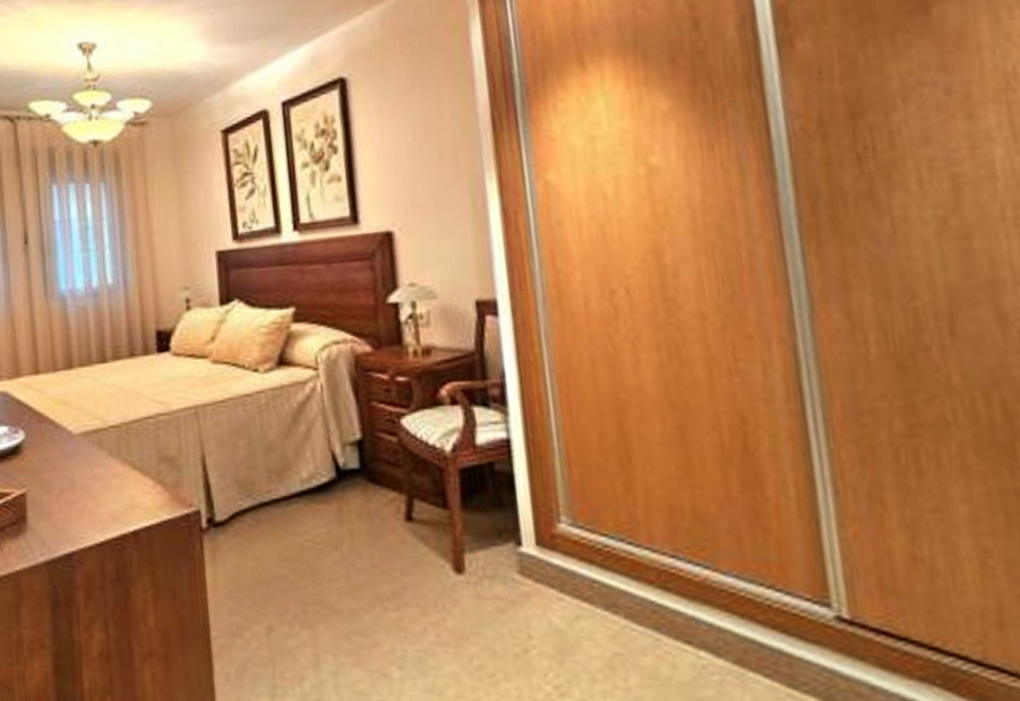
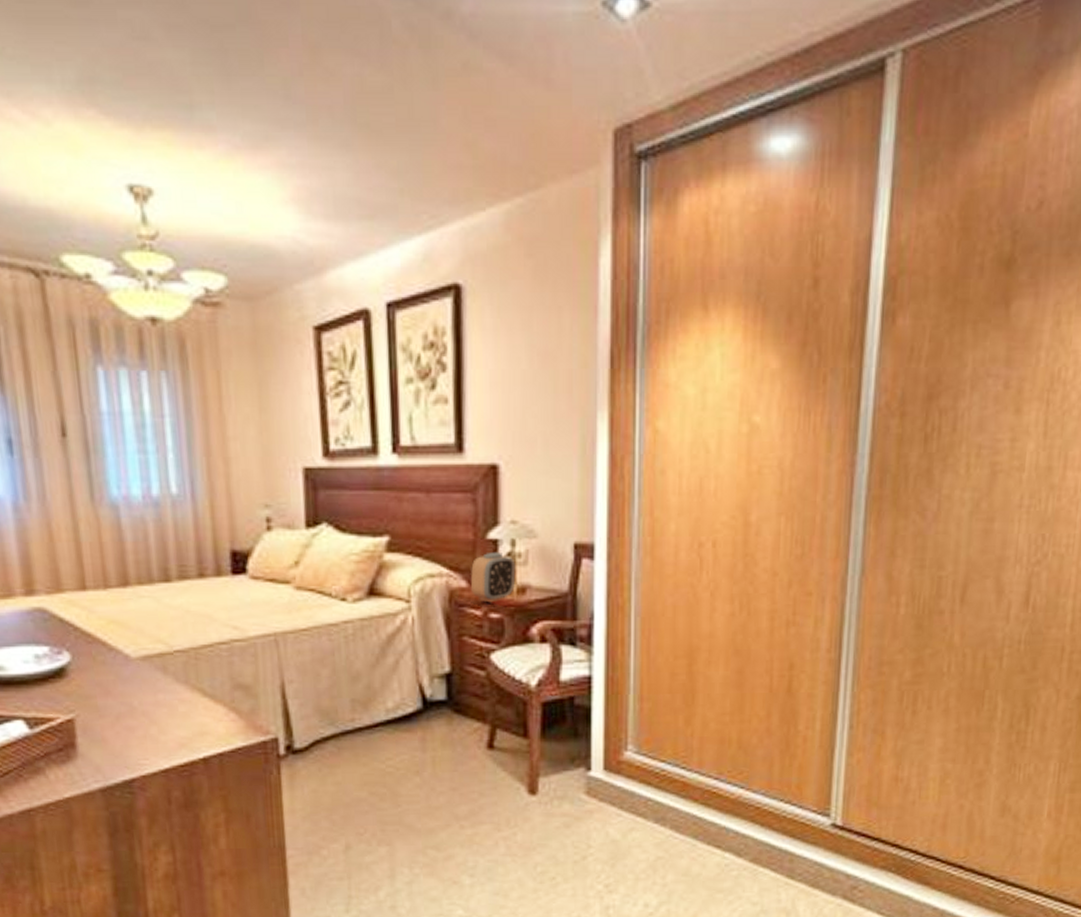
alarm clock: none [374,314,420,366] -> present [471,551,516,603]

